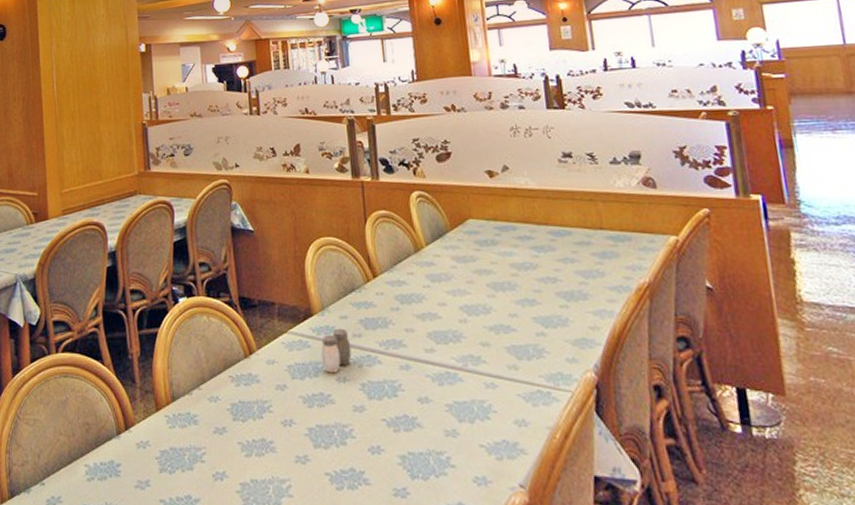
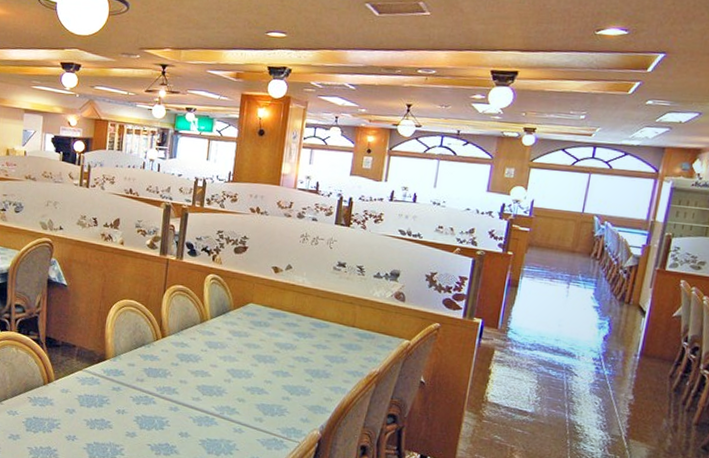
salt and pepper shaker: present [321,328,352,373] -> none [107,372,134,406]

